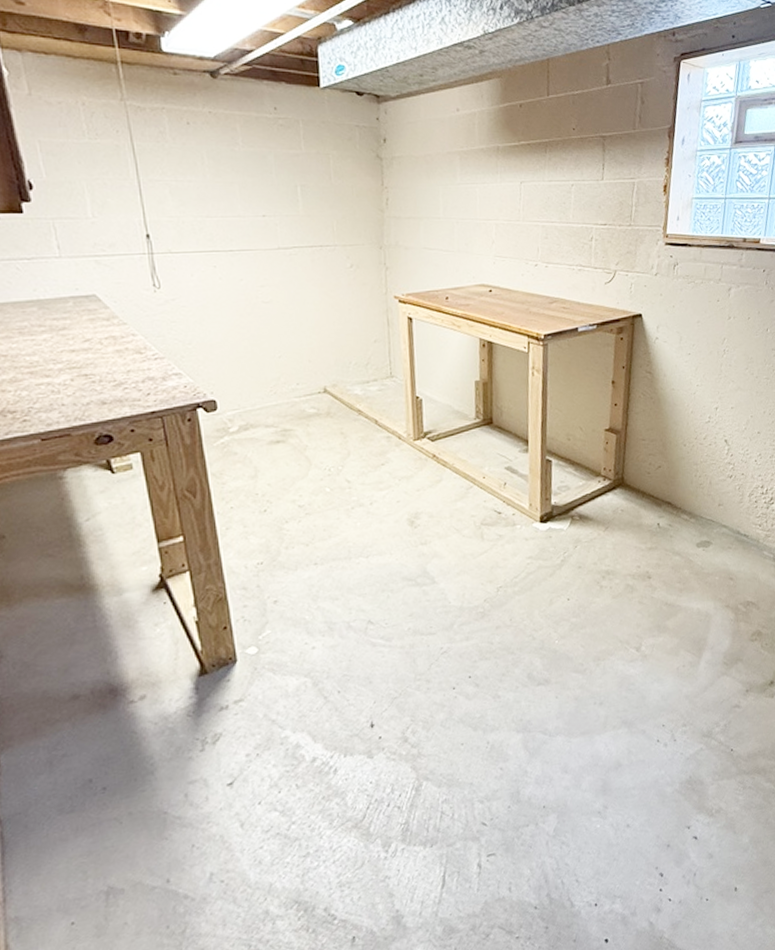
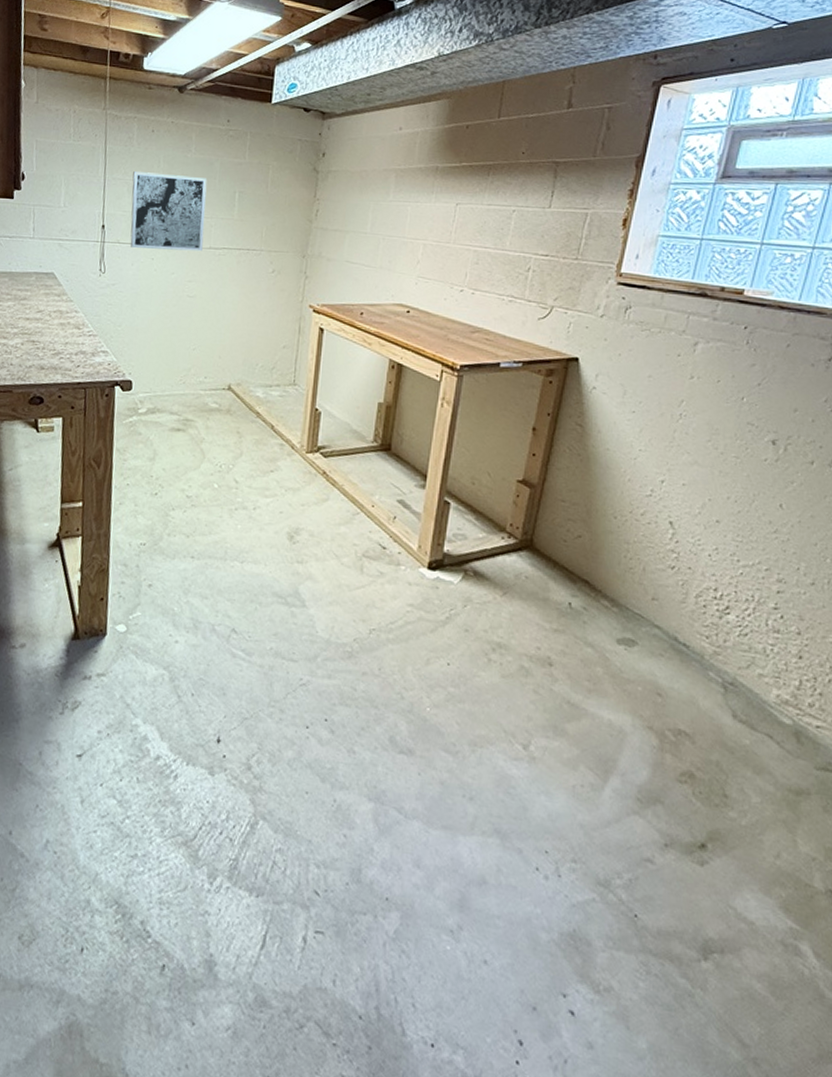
wall art: none [173,171,271,256] -> present [130,172,207,252]

